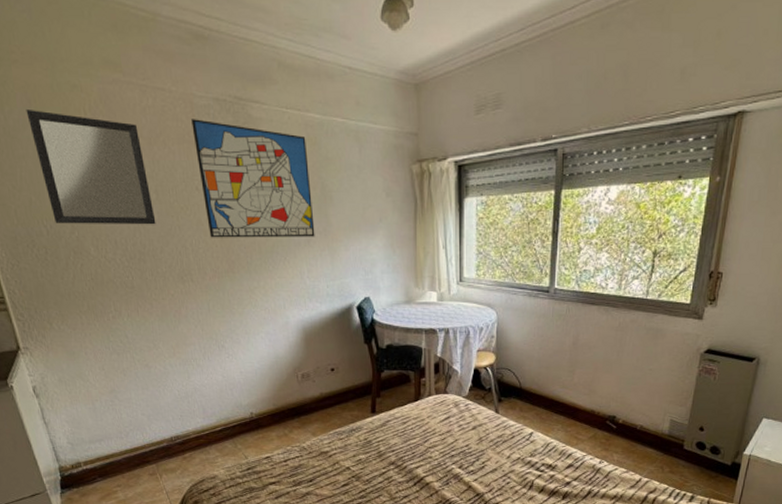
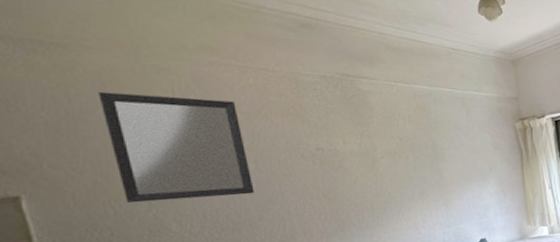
wall art: present [191,119,315,238] -> none [296,94,429,201]

